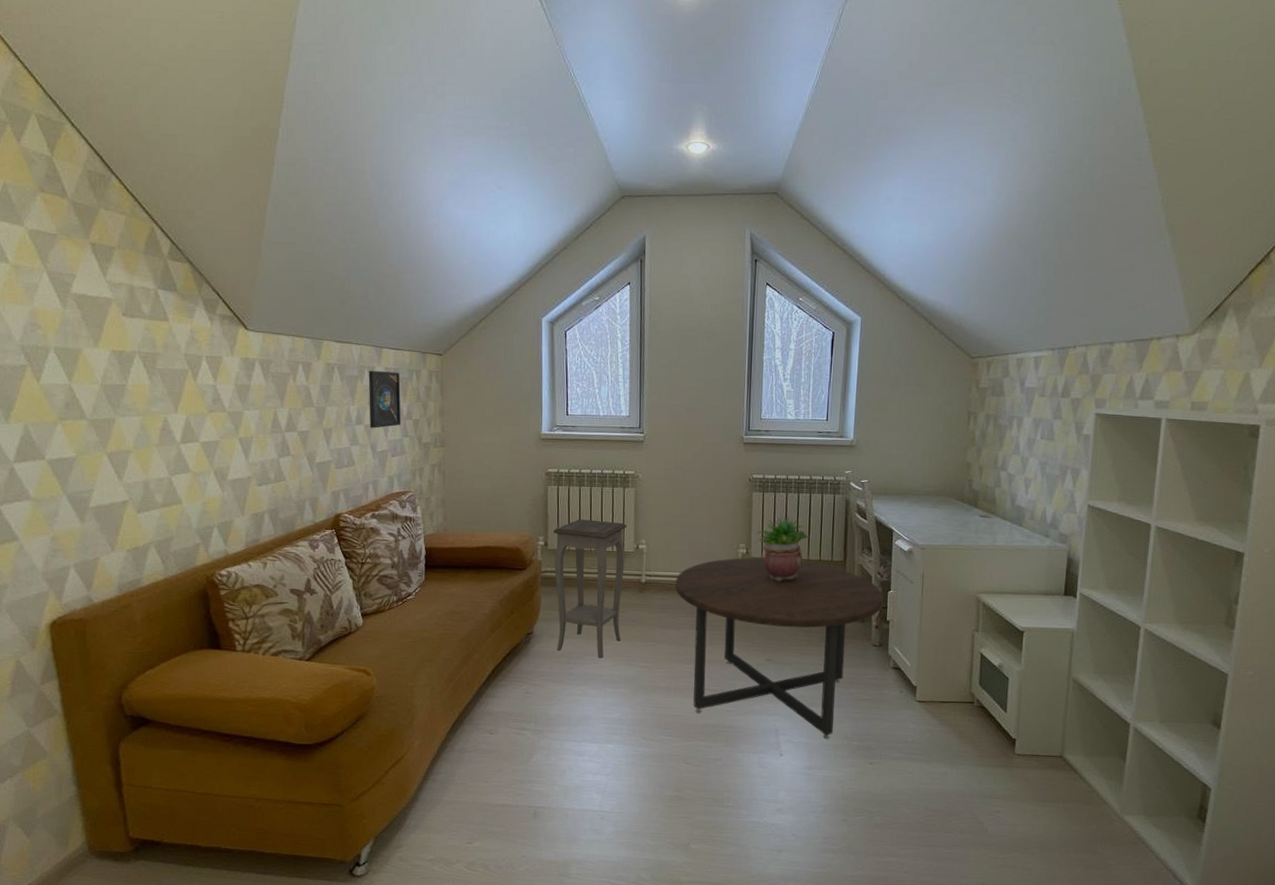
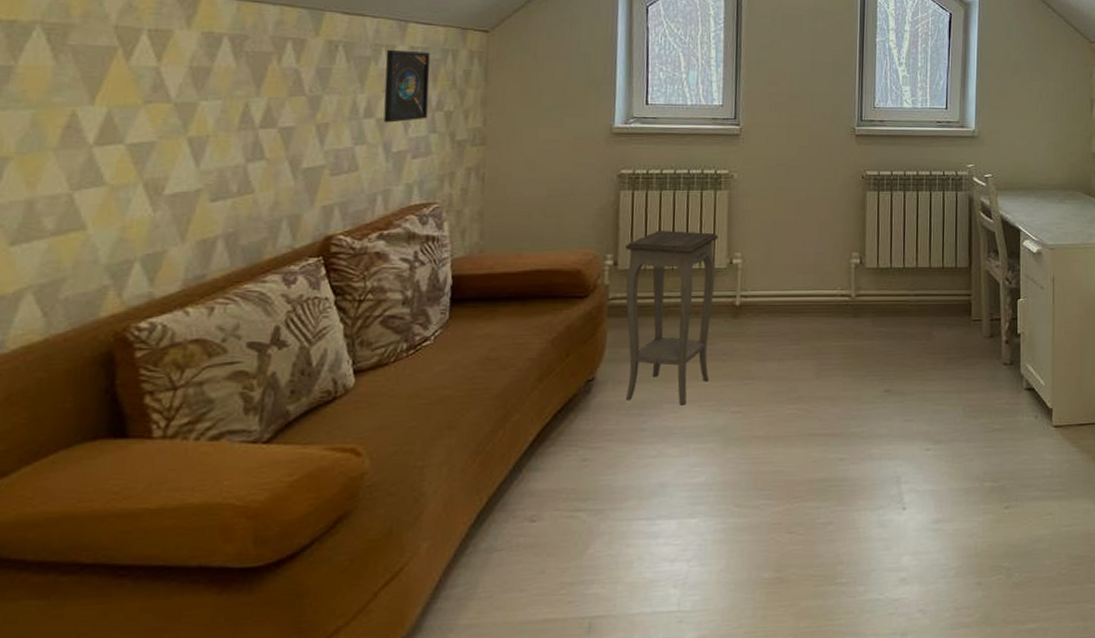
coffee table: present [675,557,883,739] -> none [776,267,1013,483]
potted plant: present [757,514,810,582] -> none [871,216,931,295]

